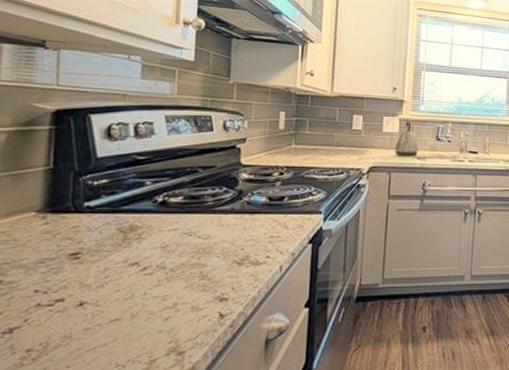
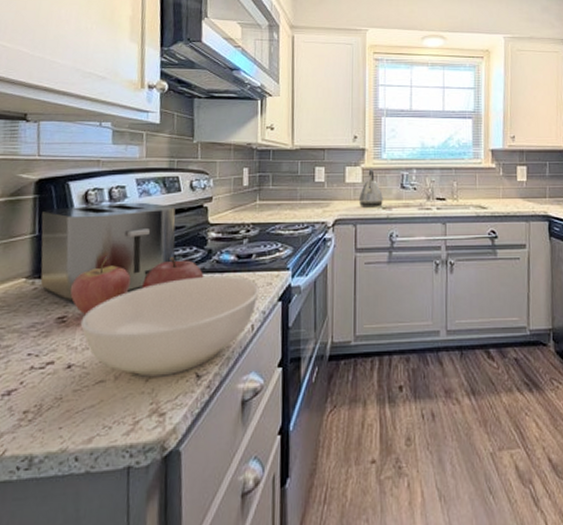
toaster: none [53,138,207,238] -> present [40,202,176,302]
fruit: none [86,193,154,252] -> present [70,257,131,315]
bowl: none [95,217,290,315] -> present [80,277,260,377]
fruit: none [165,196,234,227] -> present [141,257,204,289]

